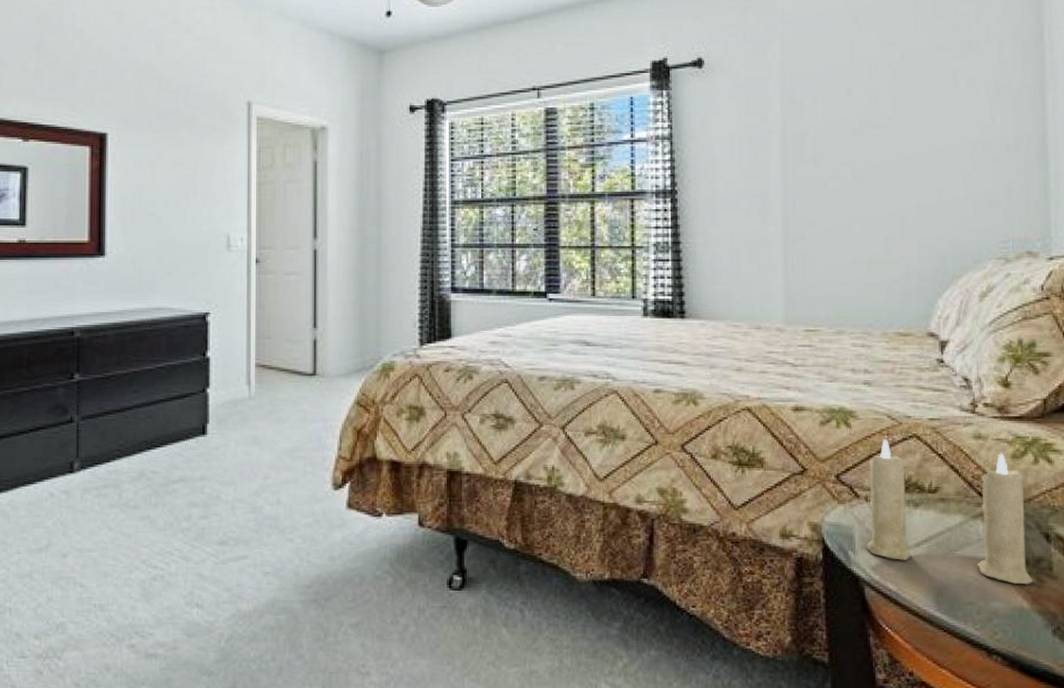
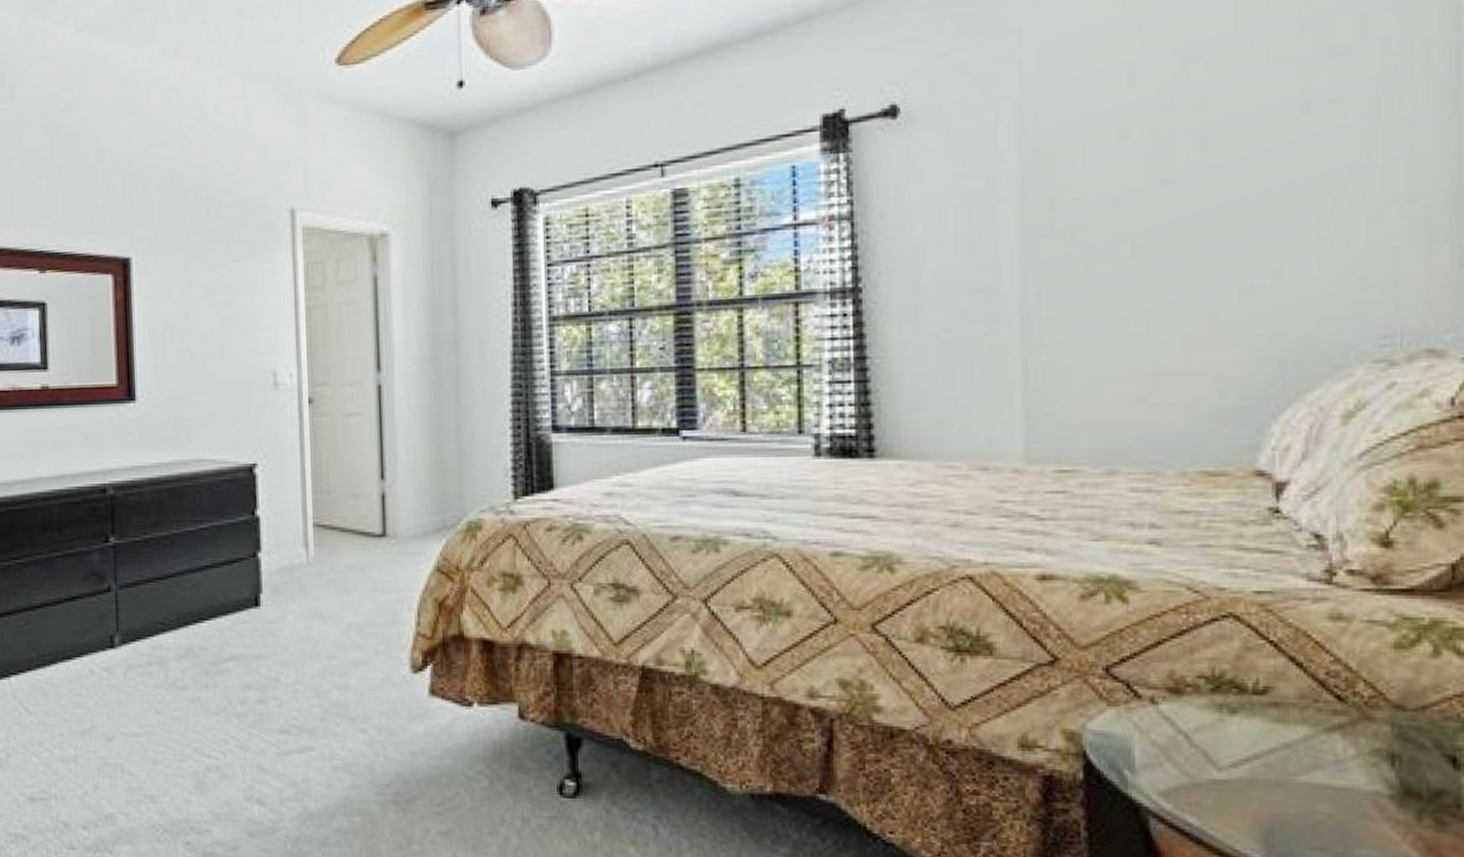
candle: present [865,439,1033,585] -> none [1150,619,1428,828]

